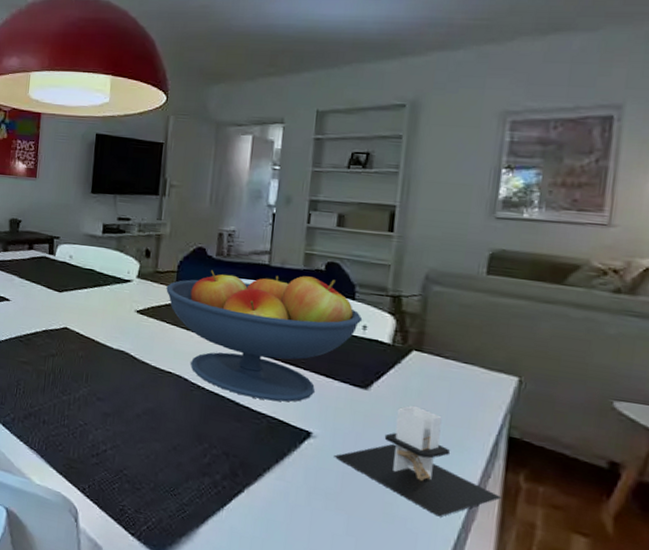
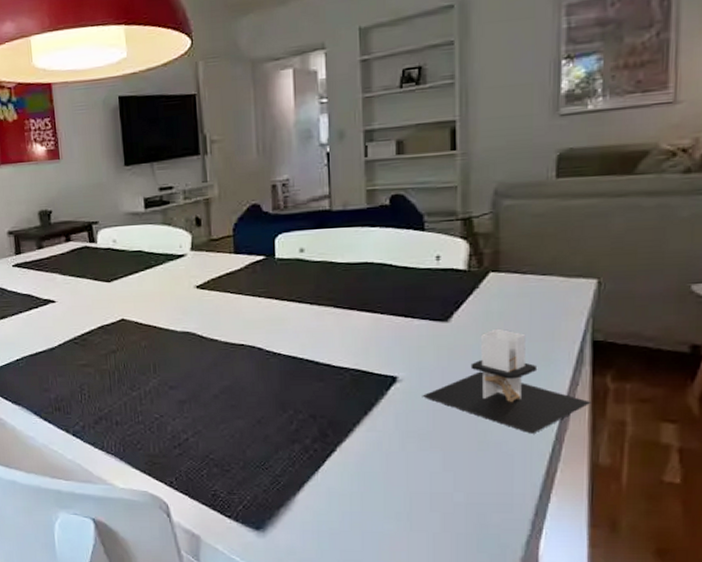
fruit bowl: present [166,270,363,402] -> none [224,213,435,354]

